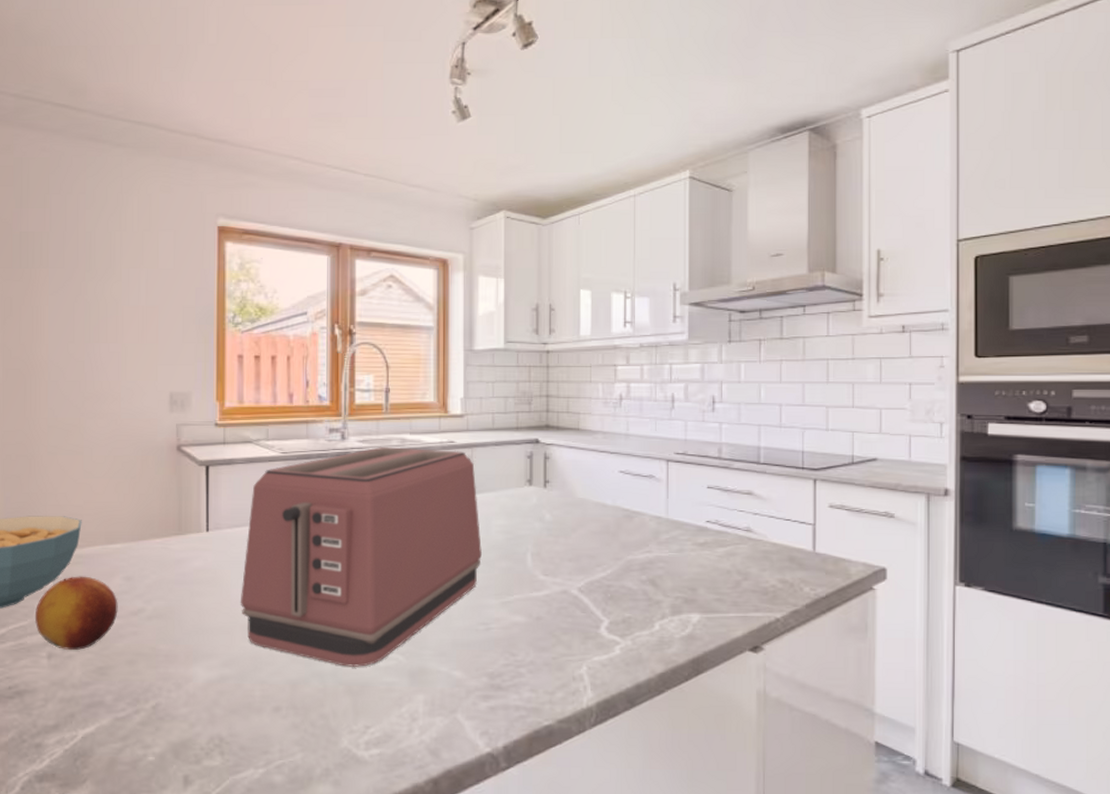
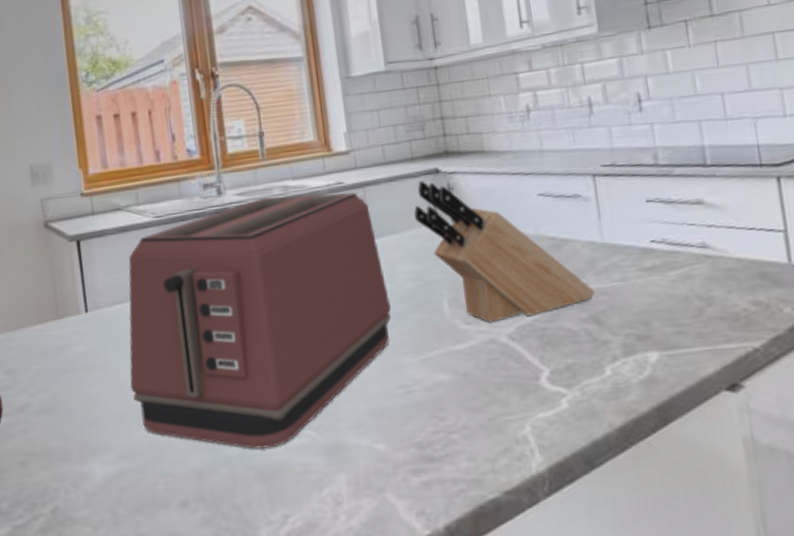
knife block: none [513,448,655,576] -> present [414,181,595,322]

